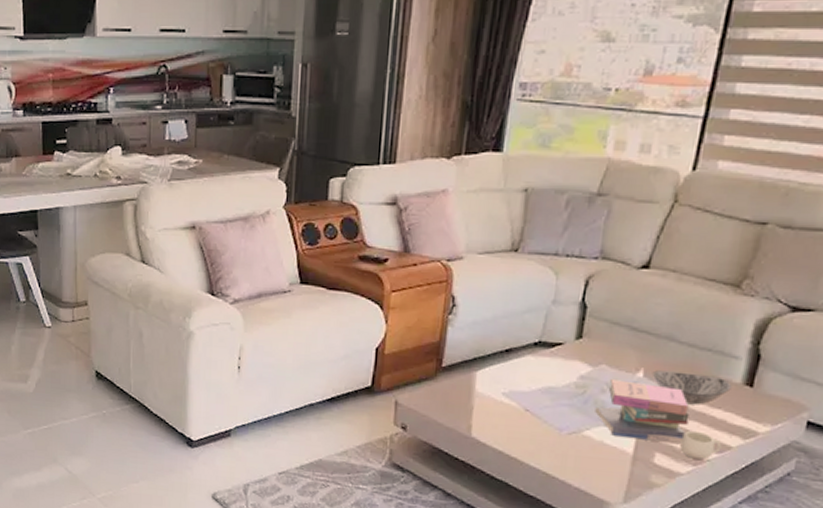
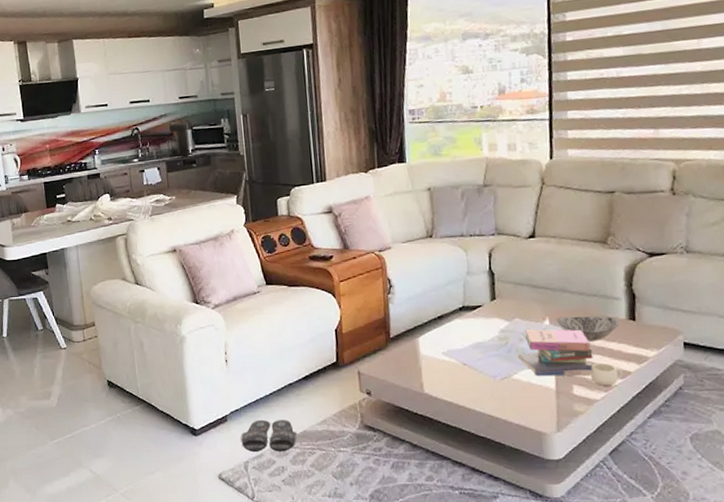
coffee maker: none [201,64,231,110] -> present [167,122,191,158]
slippers: none [244,439,312,480] -> present [241,419,298,452]

